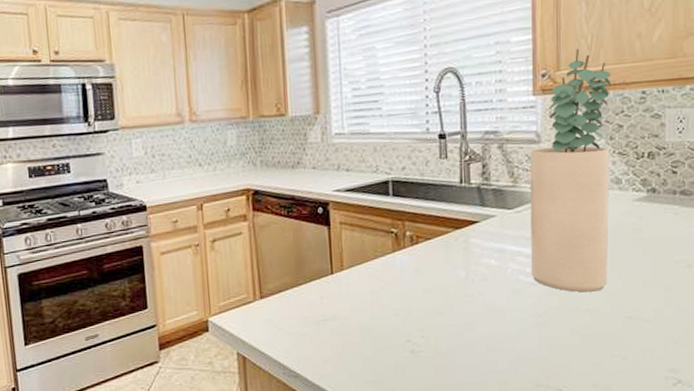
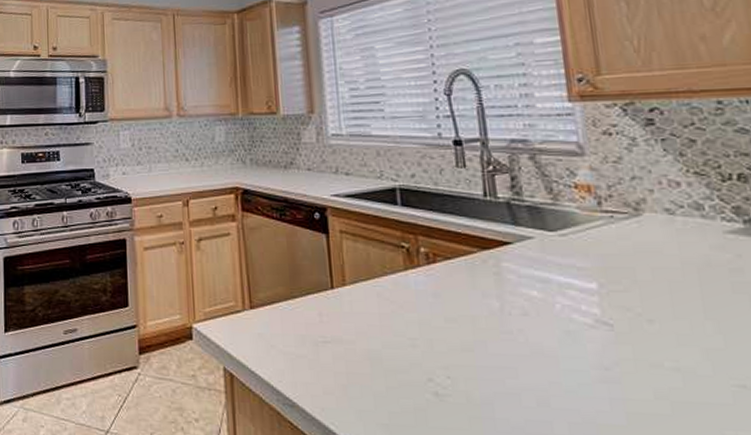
vase: present [529,48,612,292] -> none [572,51,701,345]

